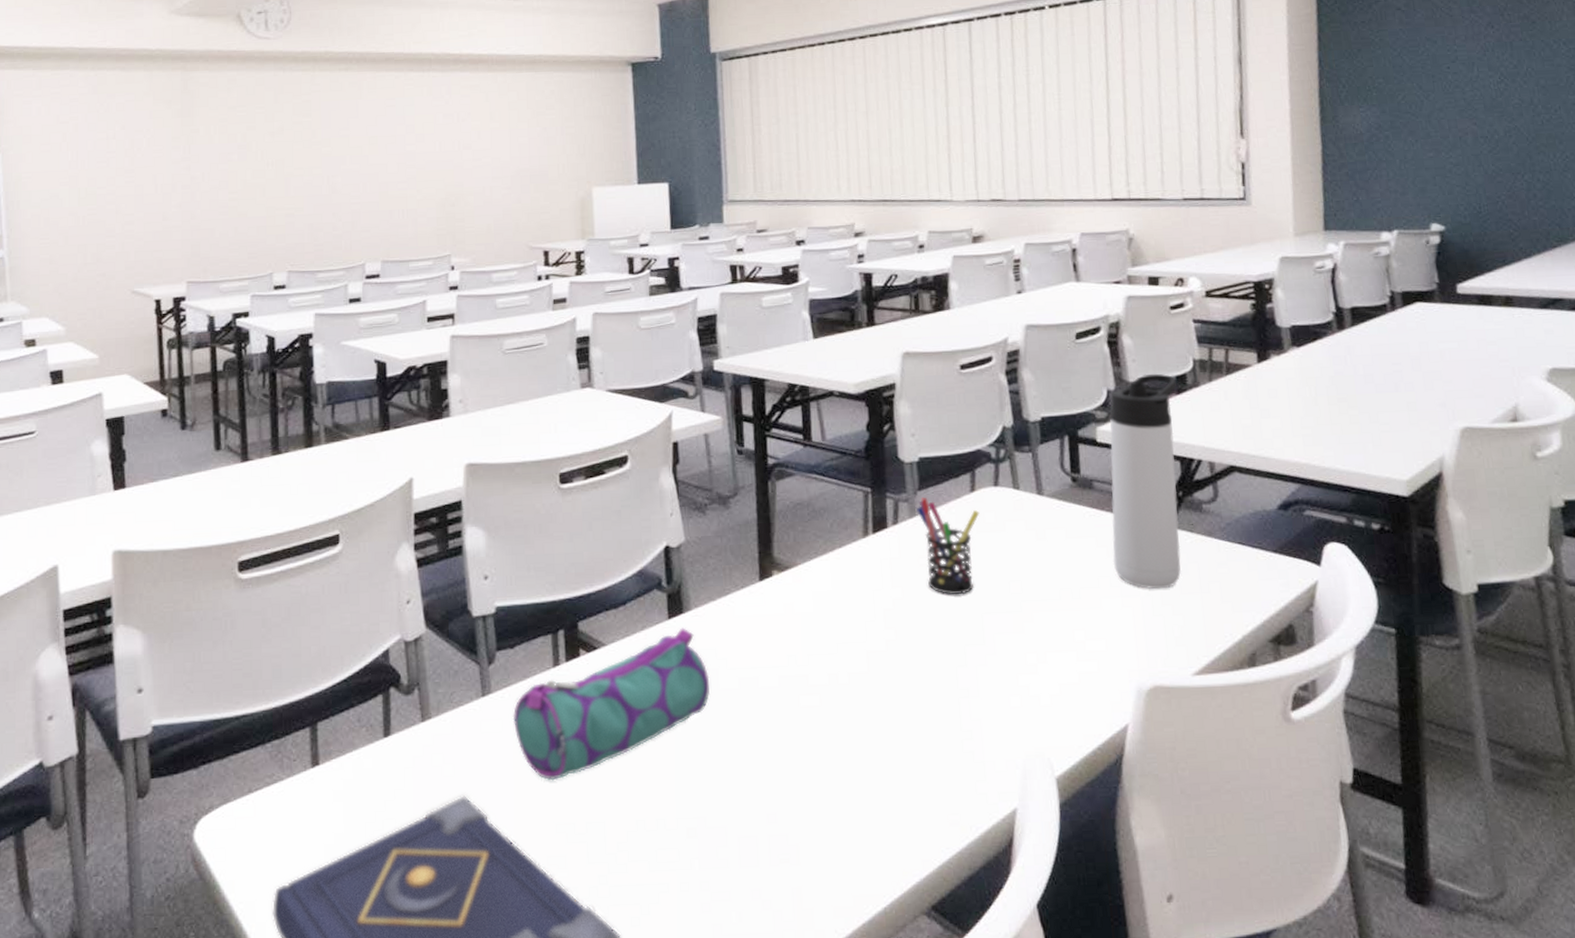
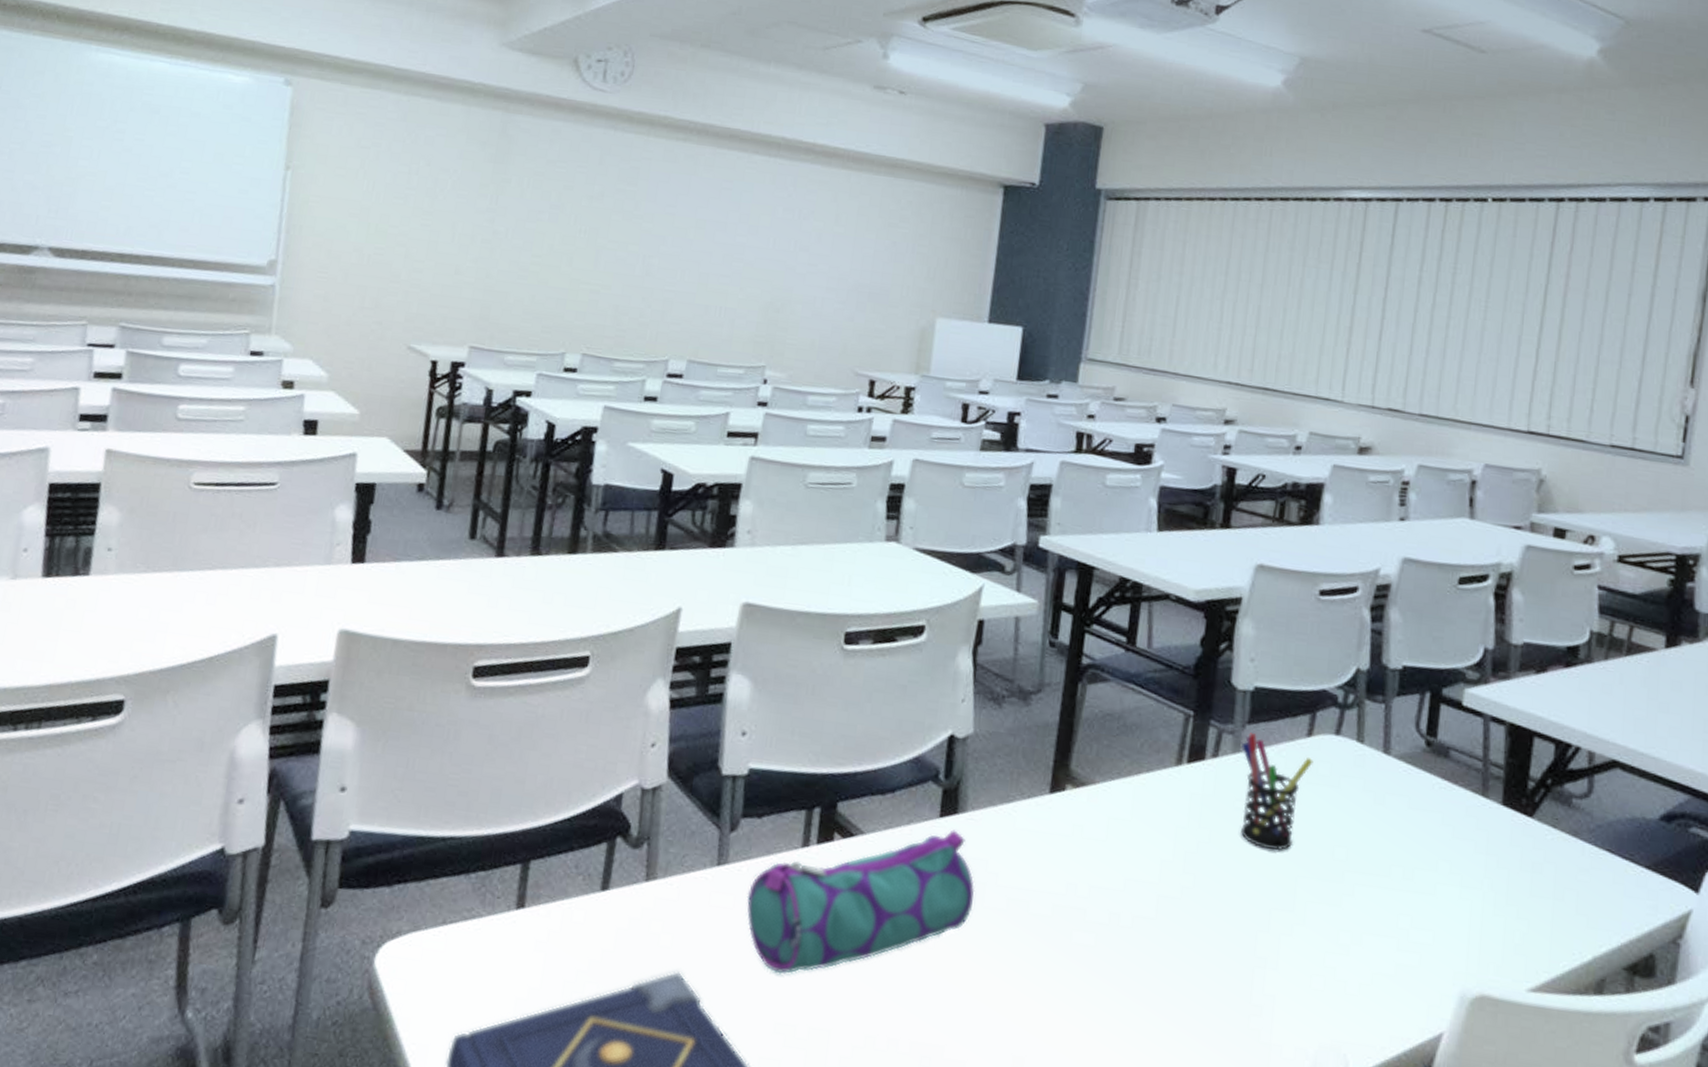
thermos bottle: present [1109,373,1182,590] -> none [1457,637,1566,887]

